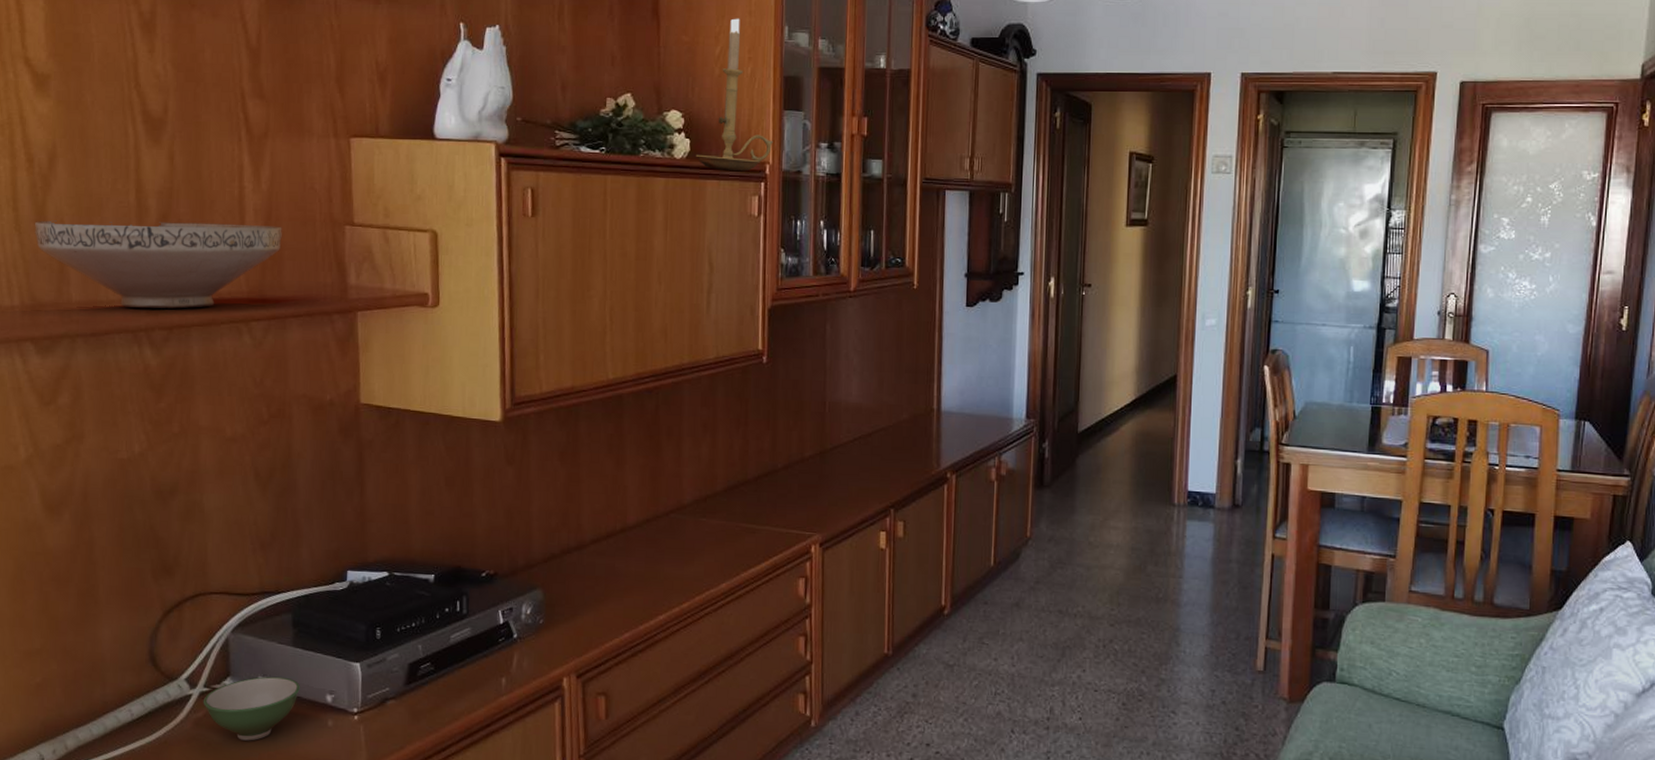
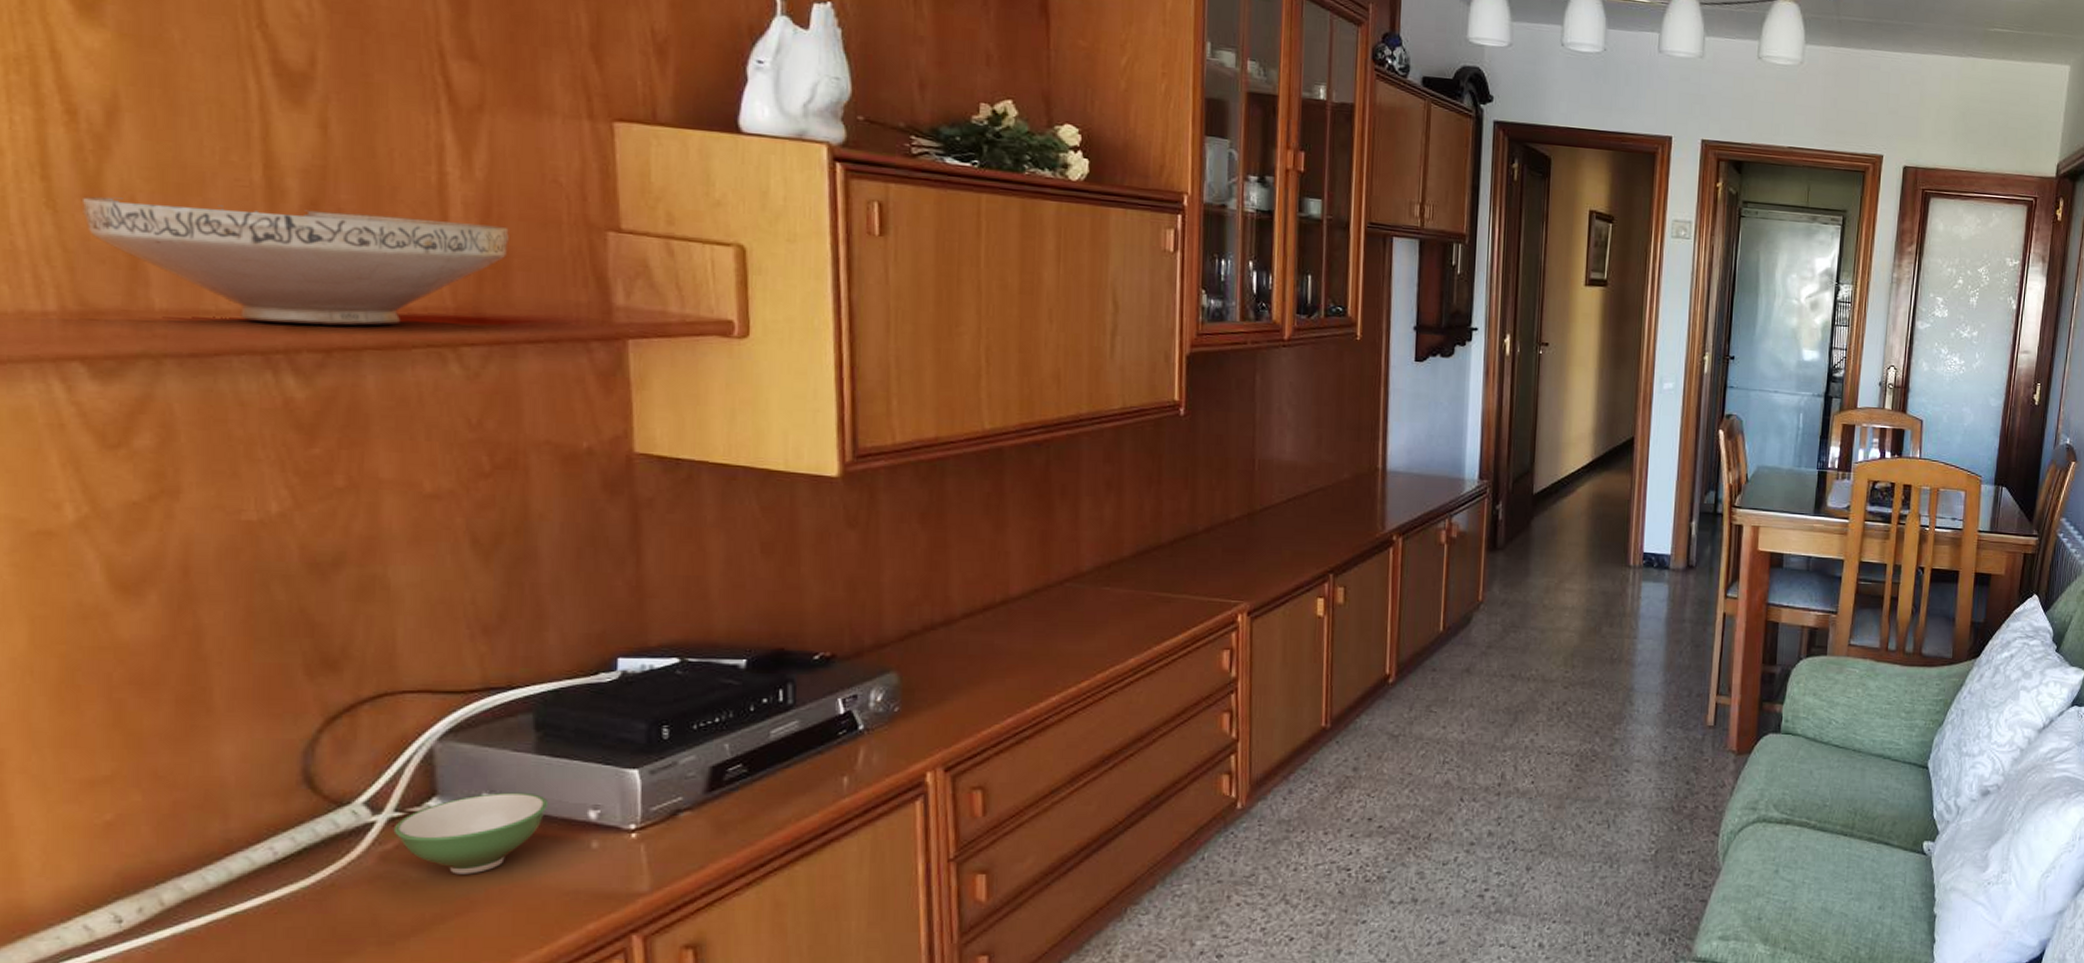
candle holder: present [695,18,773,172] -> none [1095,26,1192,202]

